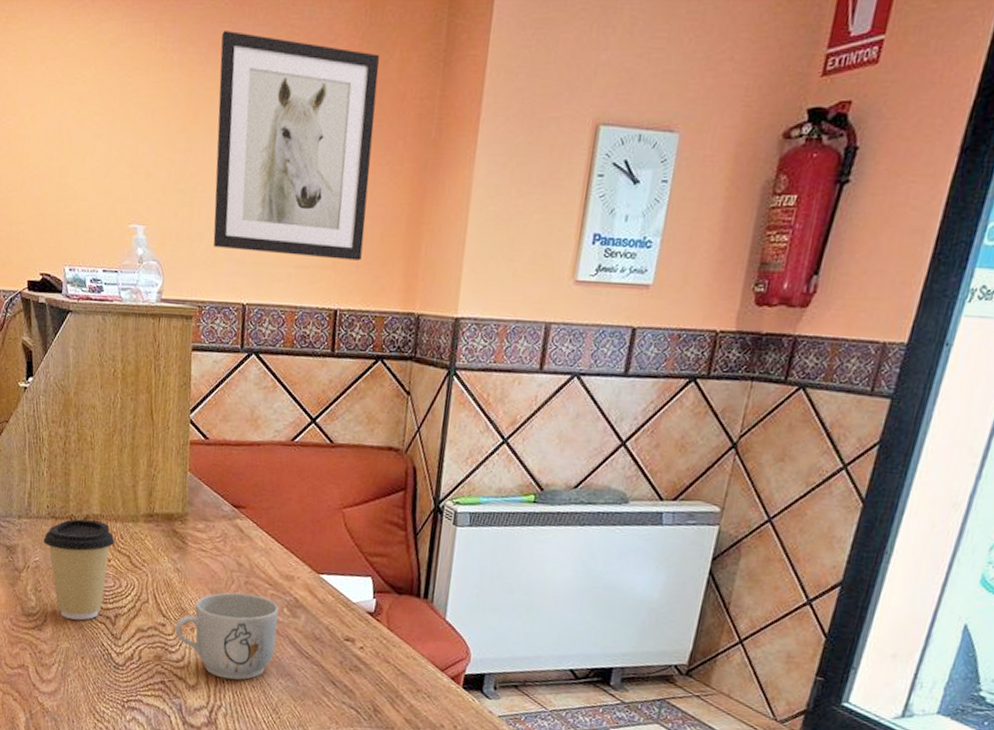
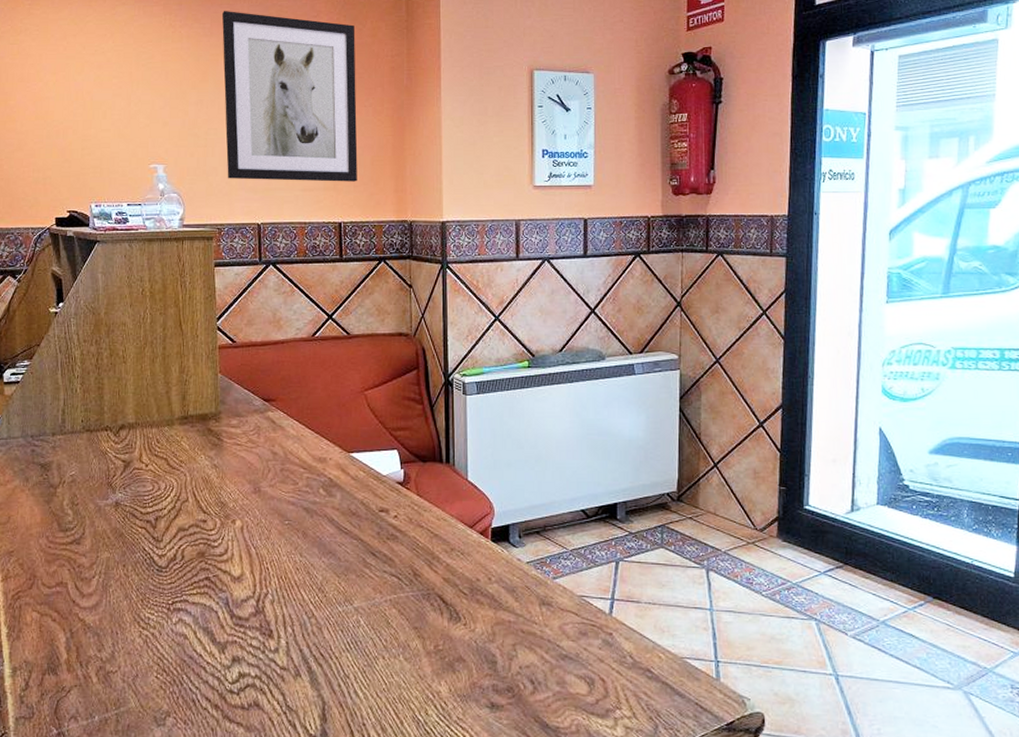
coffee cup: present [43,518,115,621] -> none [79,428,151,528]
mug: present [175,592,279,680] -> none [216,479,316,566]

